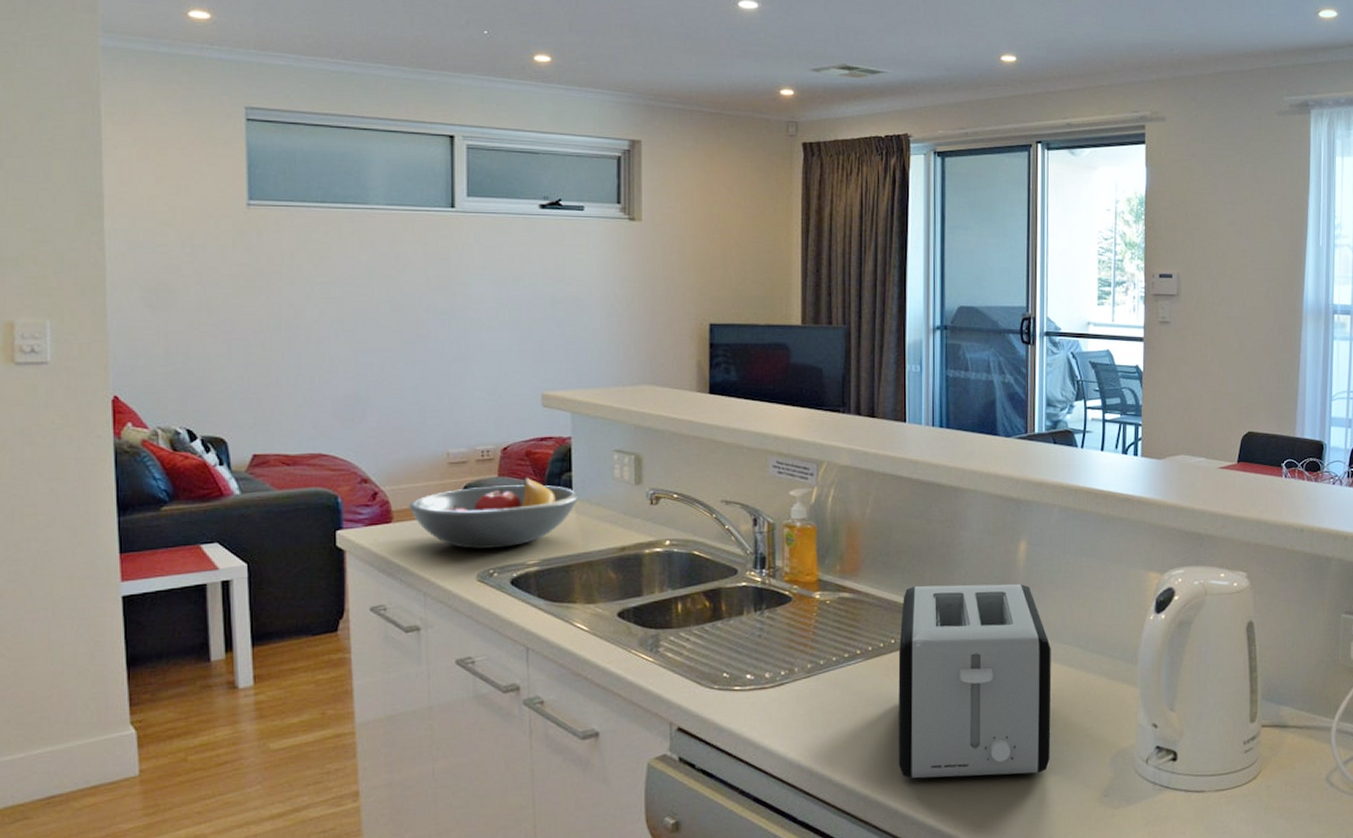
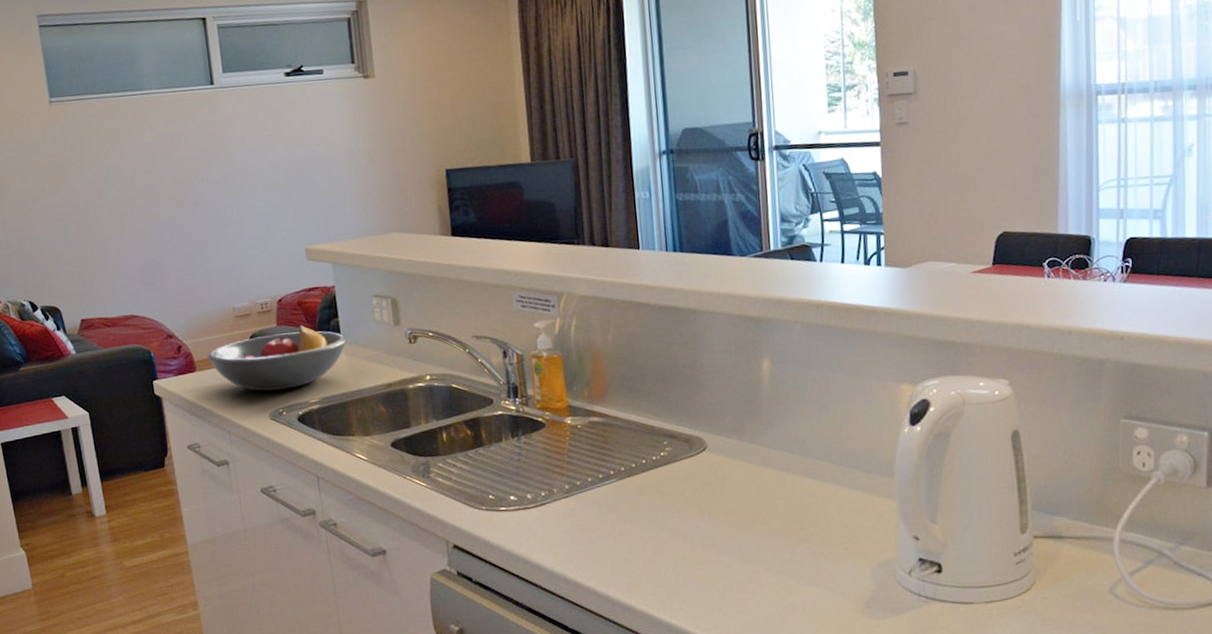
toaster: present [898,583,1052,779] -> none [650,402,809,590]

